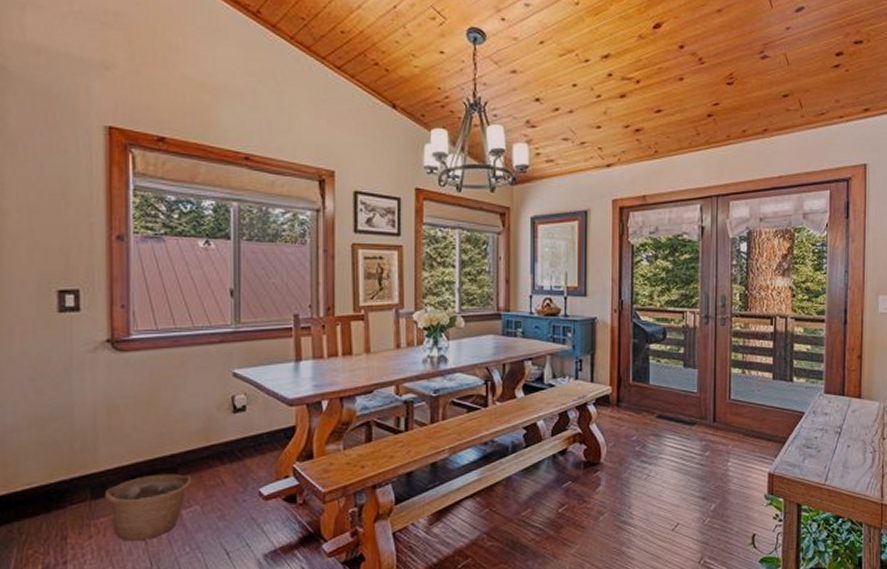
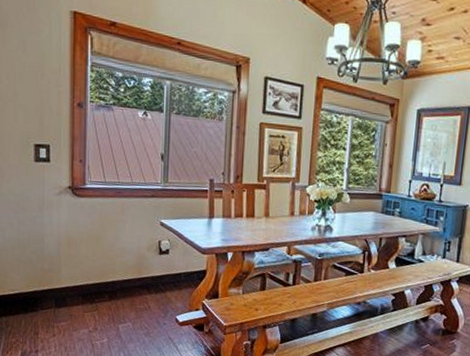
basket: present [104,473,192,542] -> none [64,295,127,343]

